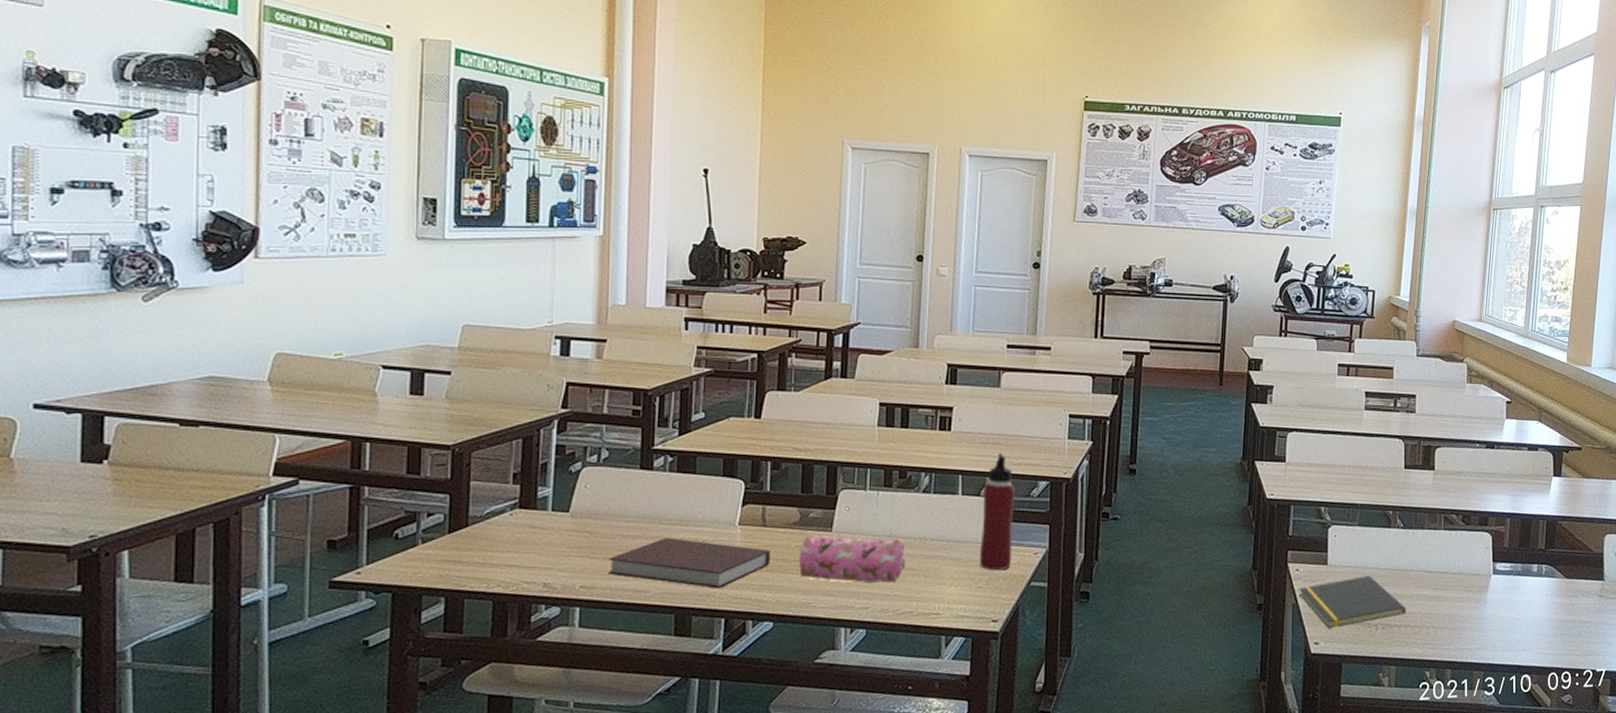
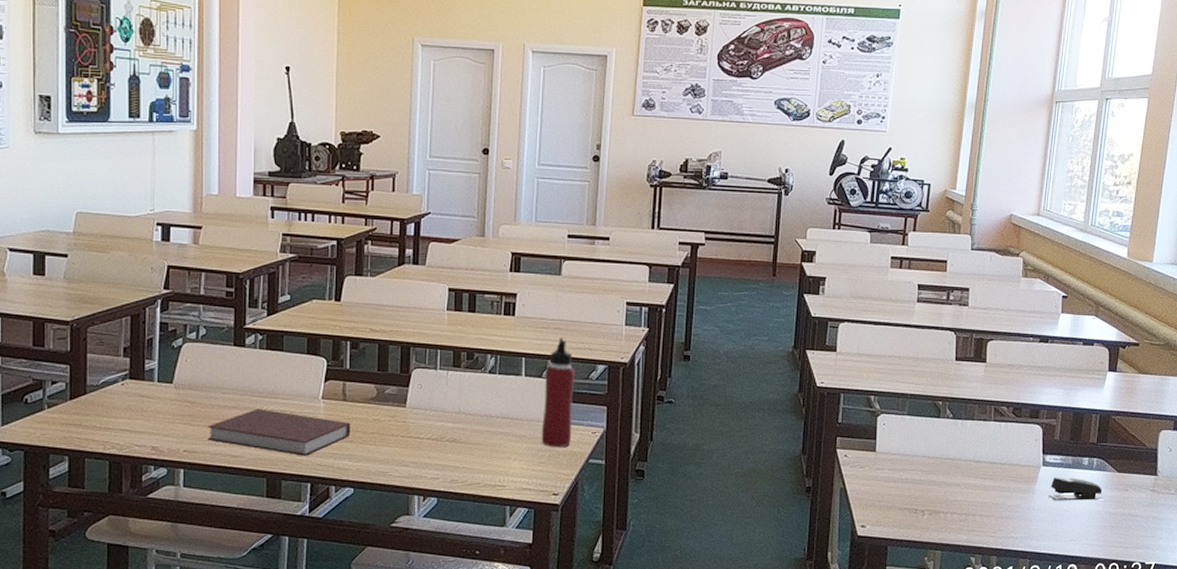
pencil case: present [799,533,905,583] -> none [376,408,473,456]
notepad: present [1299,576,1406,629] -> none [847,463,953,513]
stapler: none [1500,585,1553,610] -> present [1048,477,1103,501]

